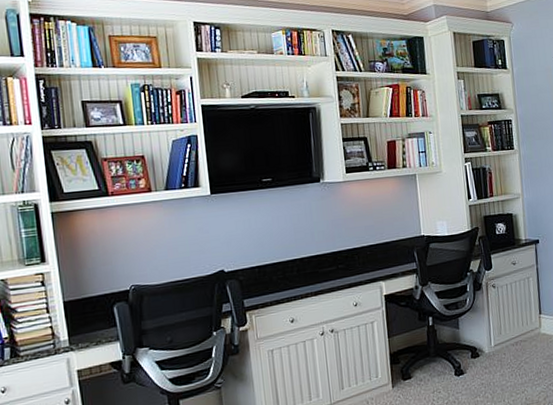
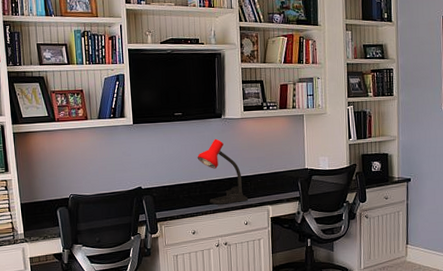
desk lamp: none [292,206,356,285] -> present [197,138,248,205]

